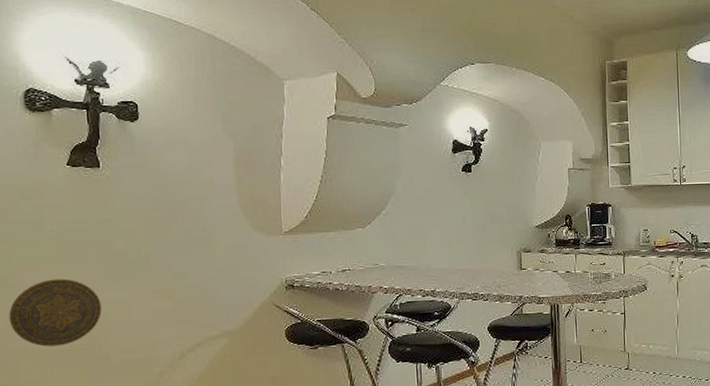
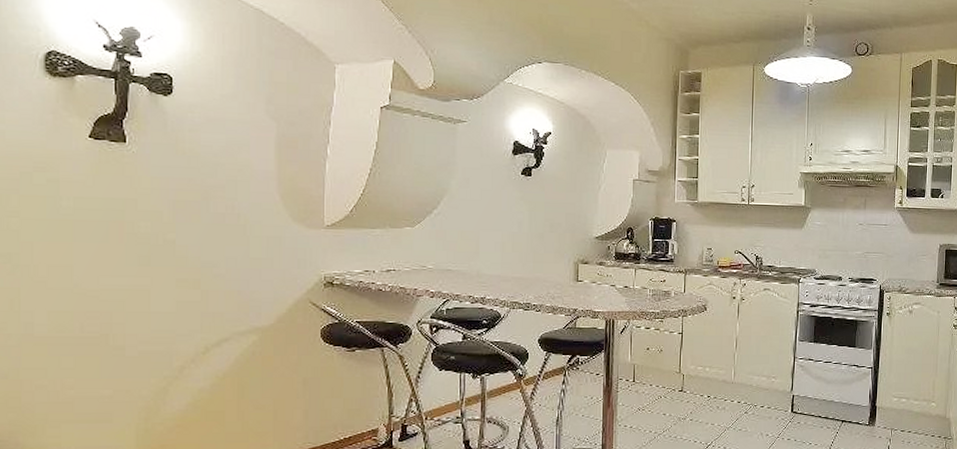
decorative plate: present [9,278,102,347] -> none [14,259,119,332]

